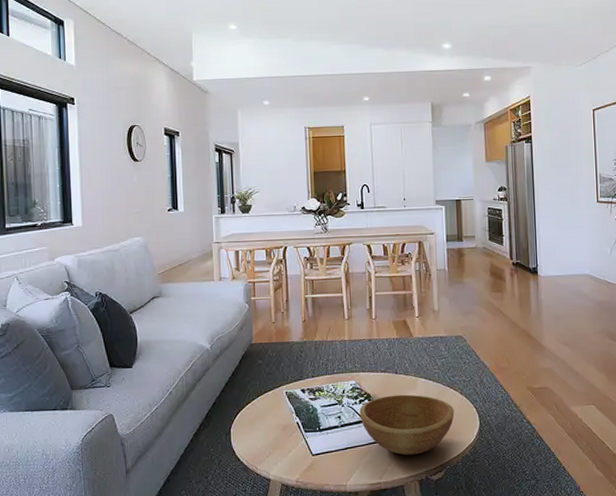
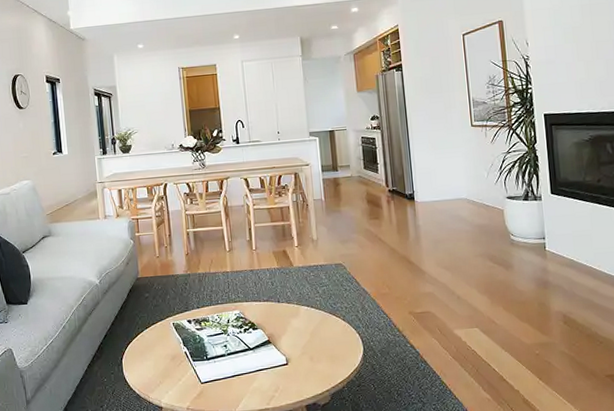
wooden bowl: present [359,394,455,455] -> none [244,322,338,382]

